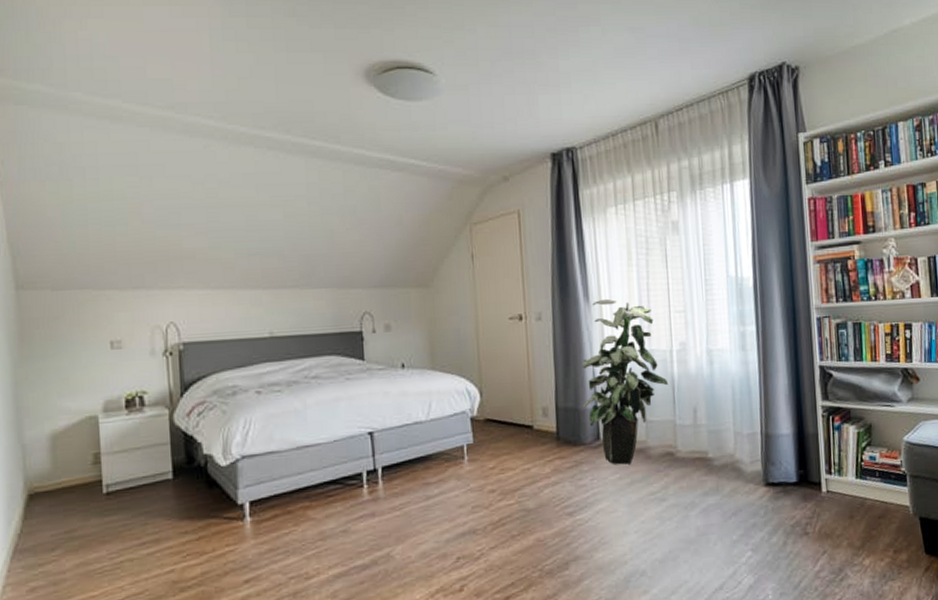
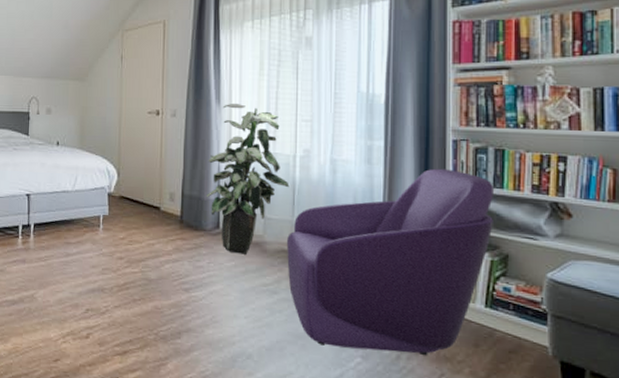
armchair: none [671,347,857,546] -> present [287,168,493,356]

